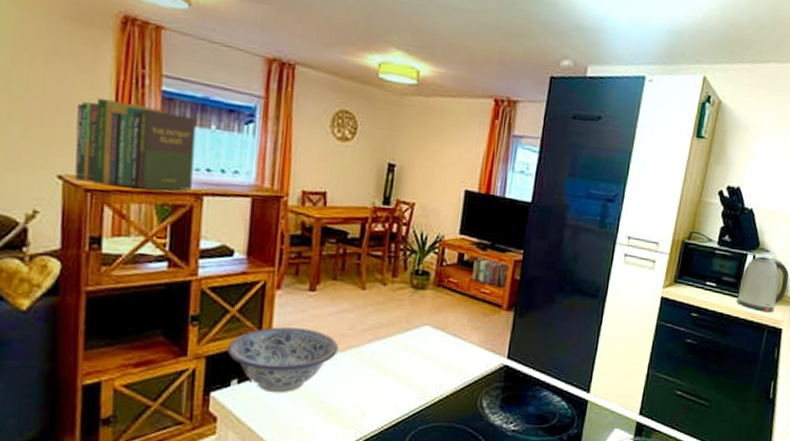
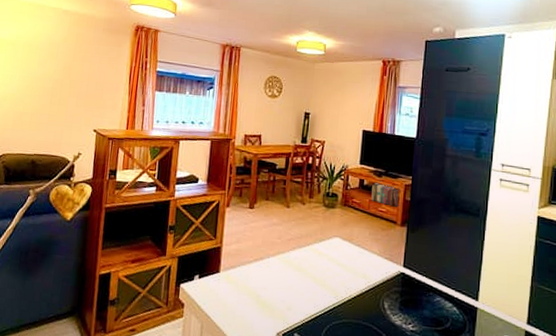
books: present [75,99,197,191] -> none [103,79,177,138]
bowl: present [227,327,339,393] -> none [192,235,270,288]

